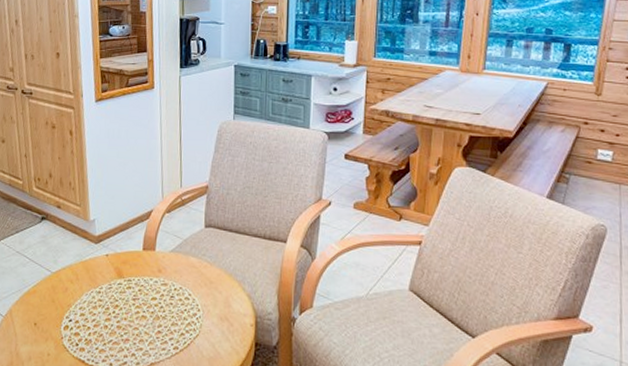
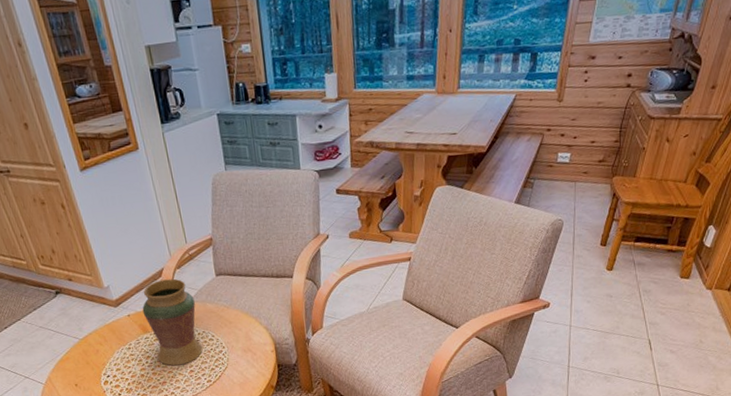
decorative vase: none [122,222,178,323] -> present [142,278,203,366]

